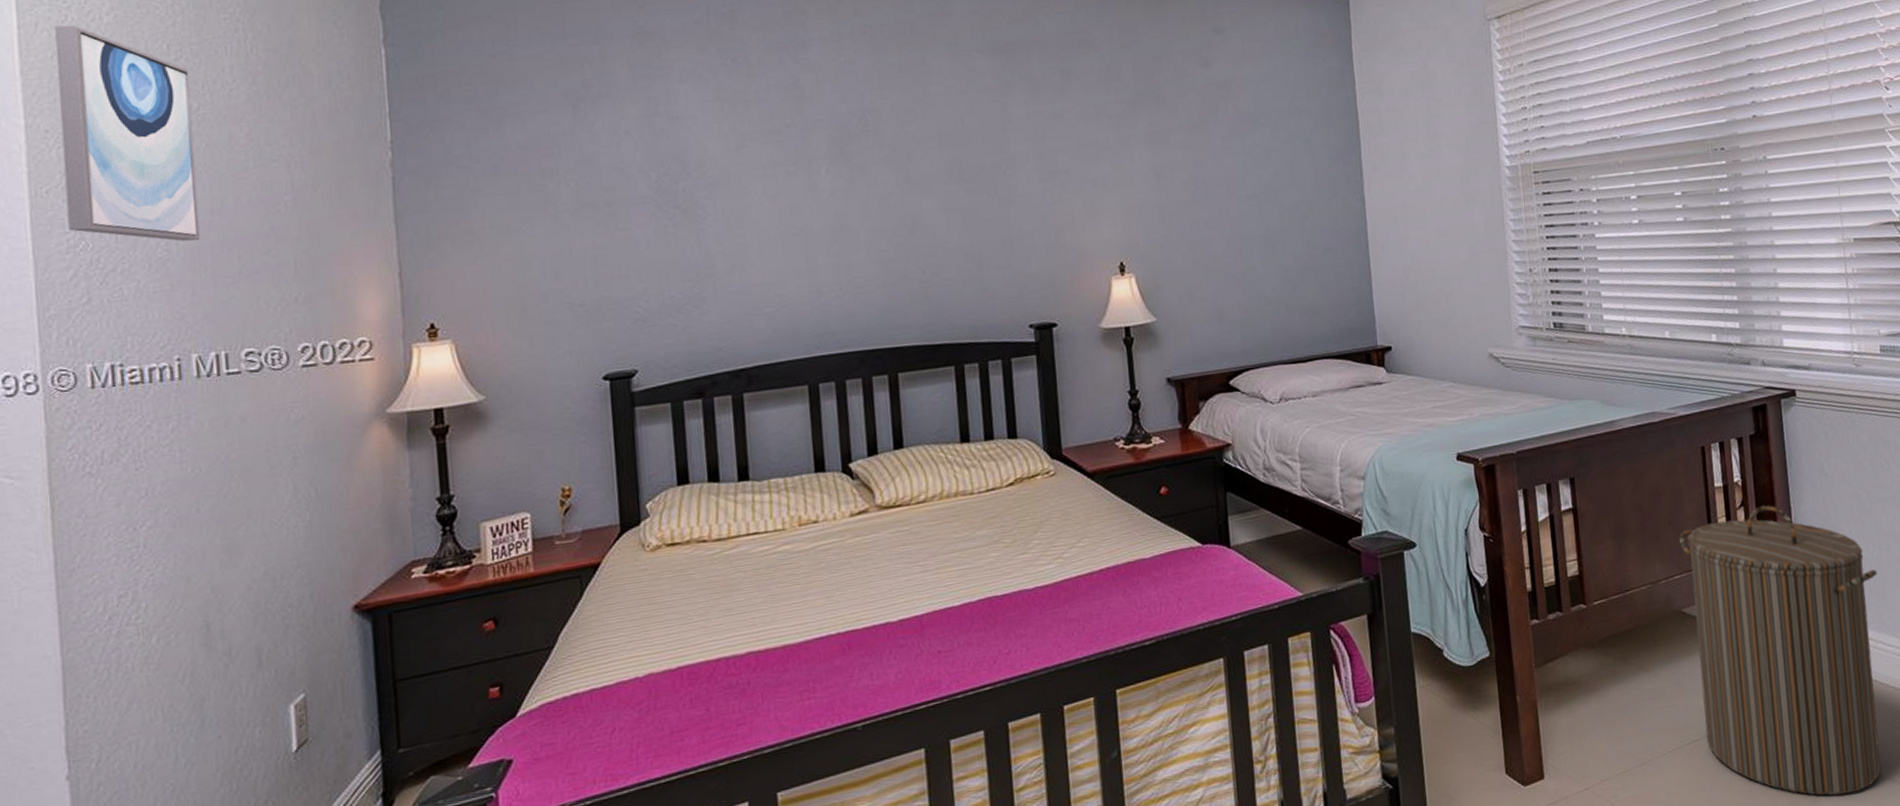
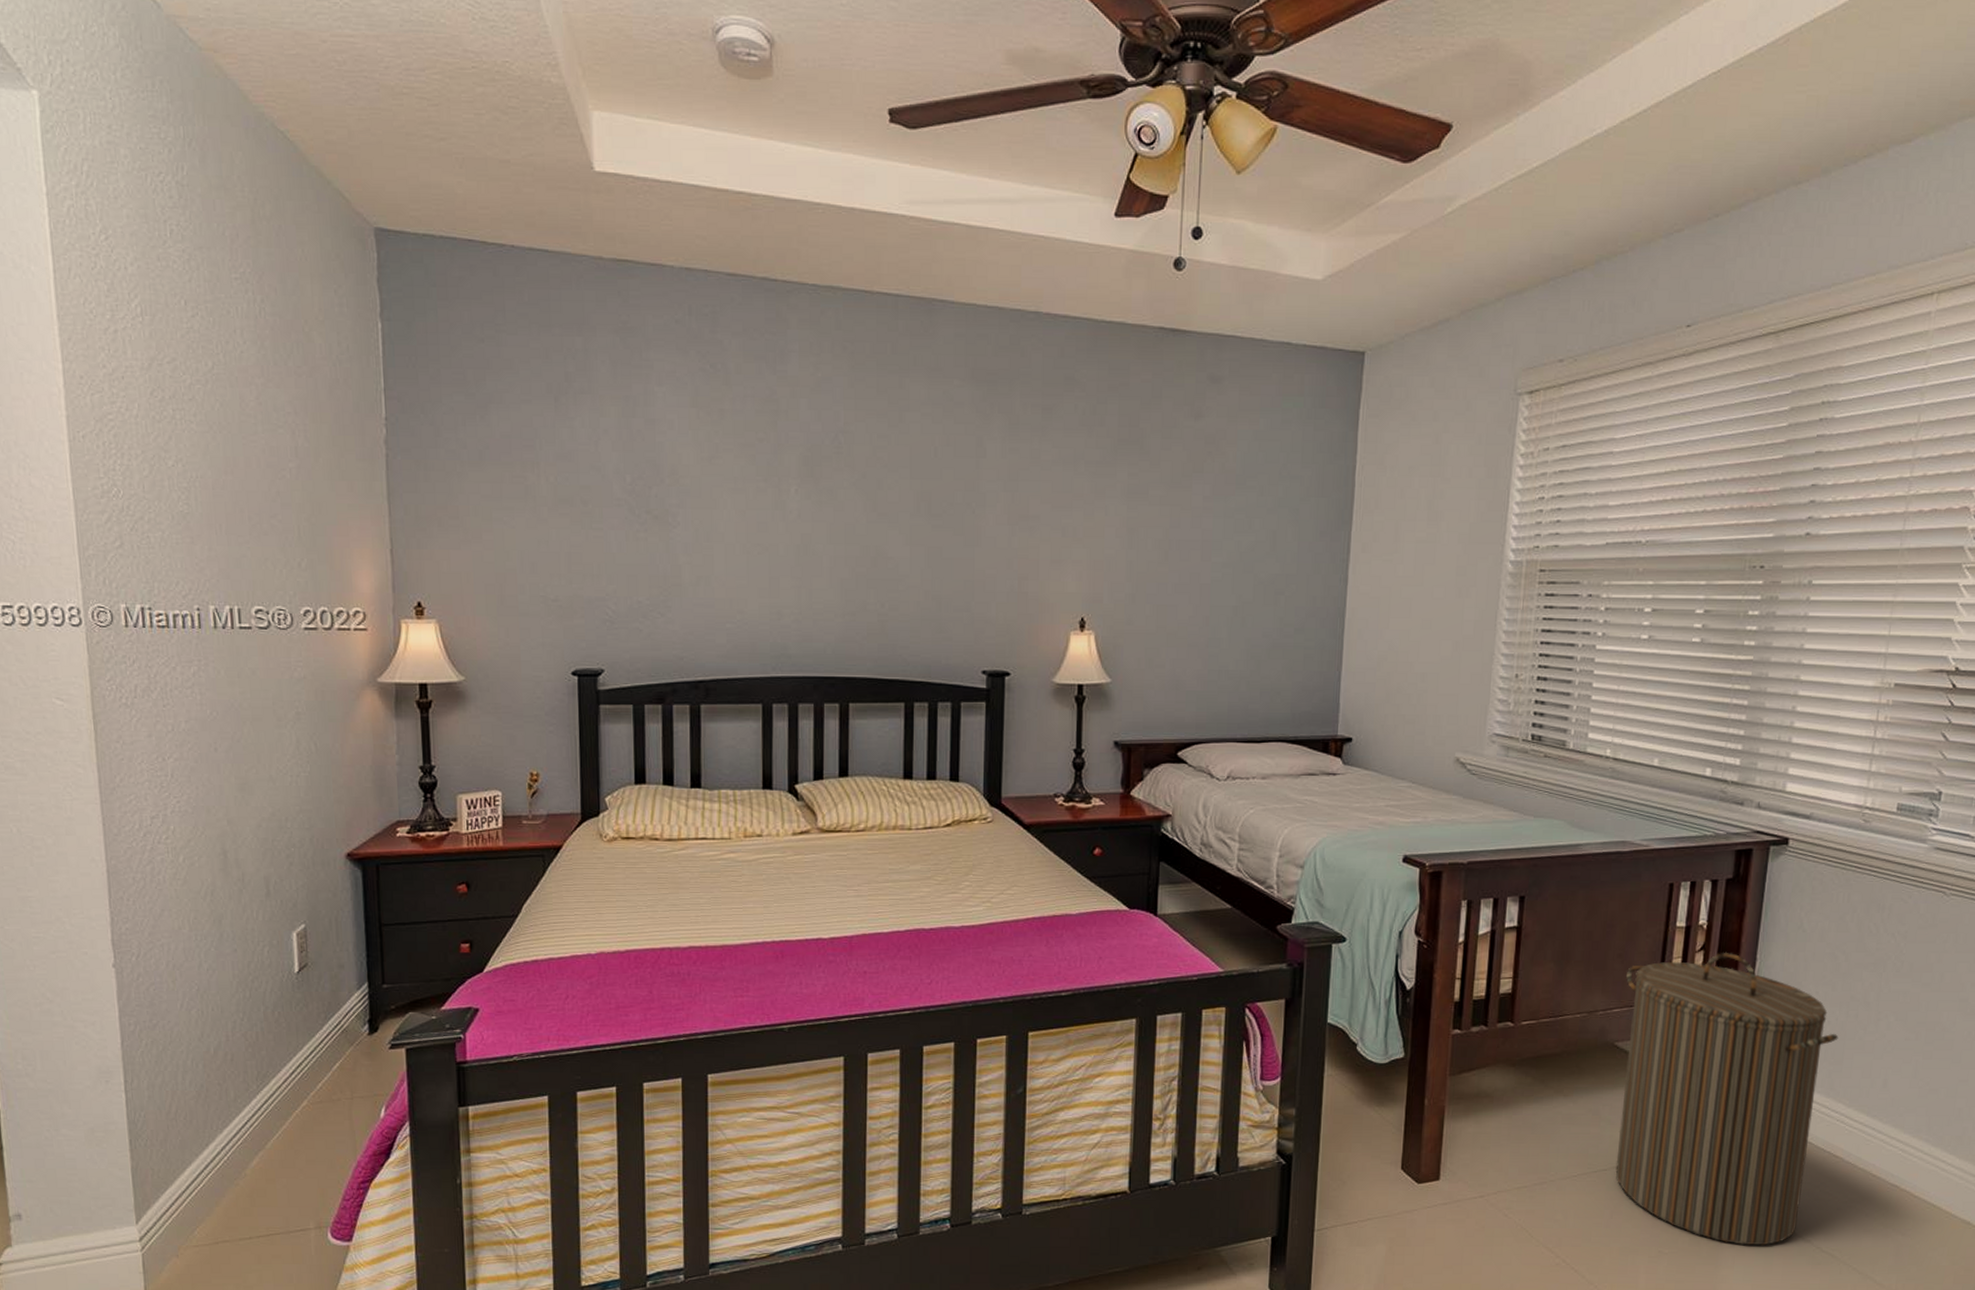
wall art: present [55,25,200,241] -> none [86,272,215,498]

